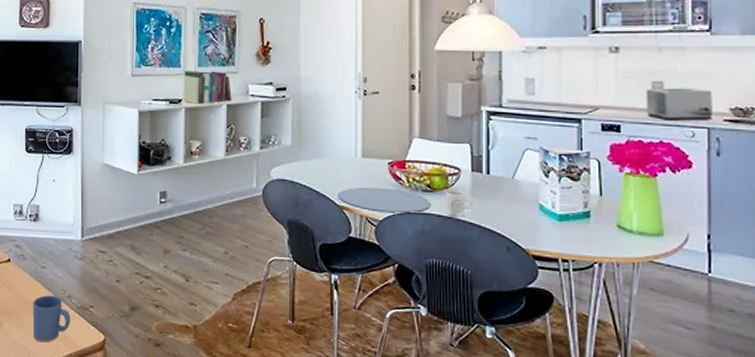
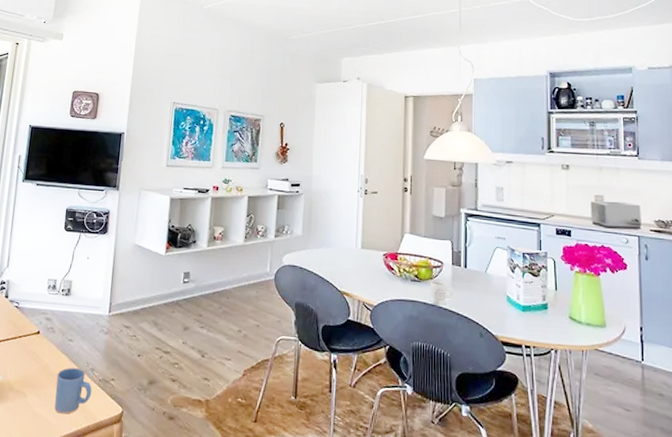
books: present [183,71,232,104] -> none [210,164,253,195]
placemat: present [338,187,431,214] -> none [340,275,418,300]

